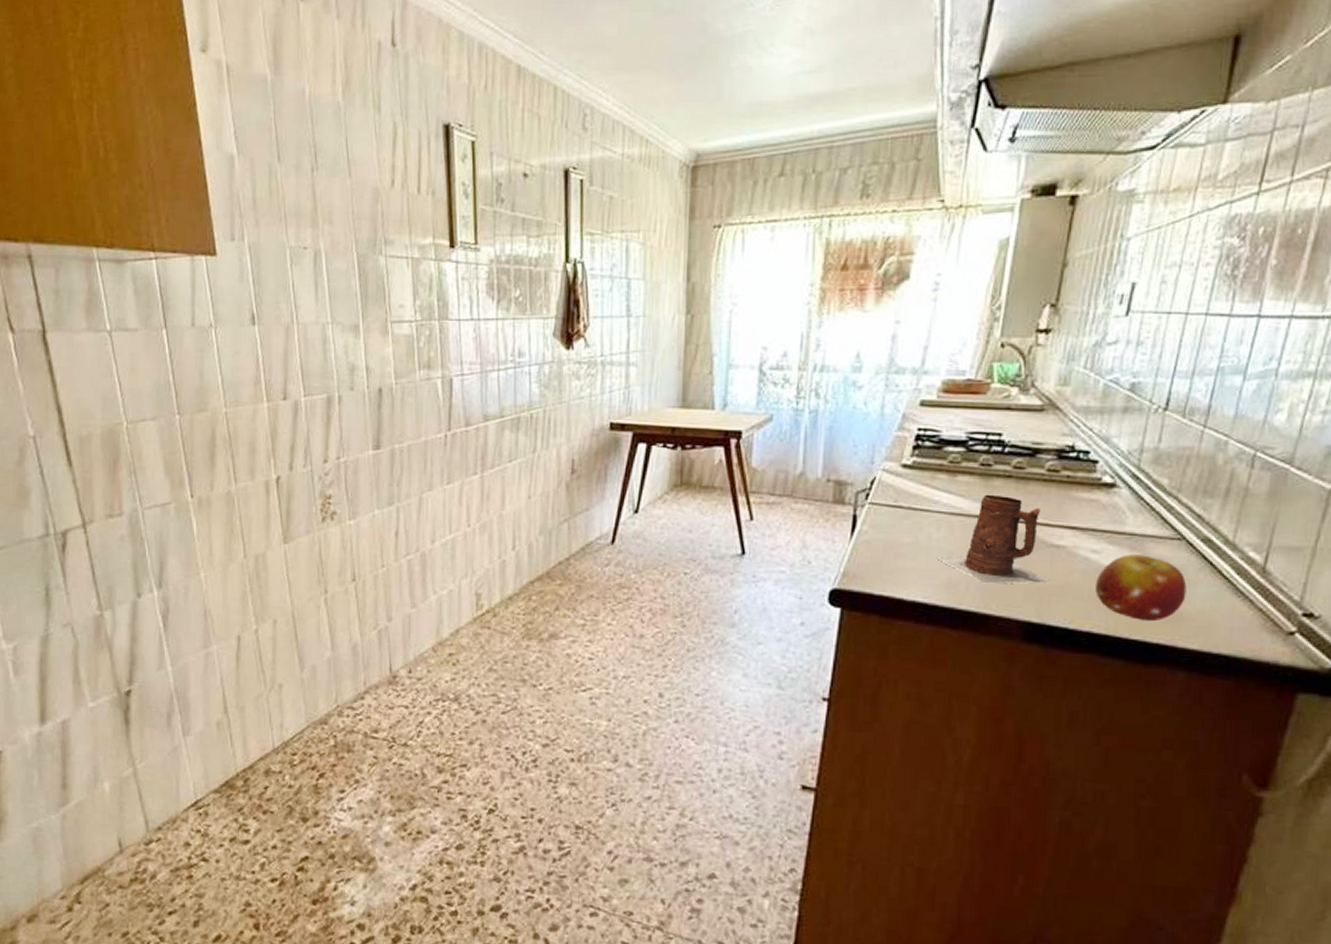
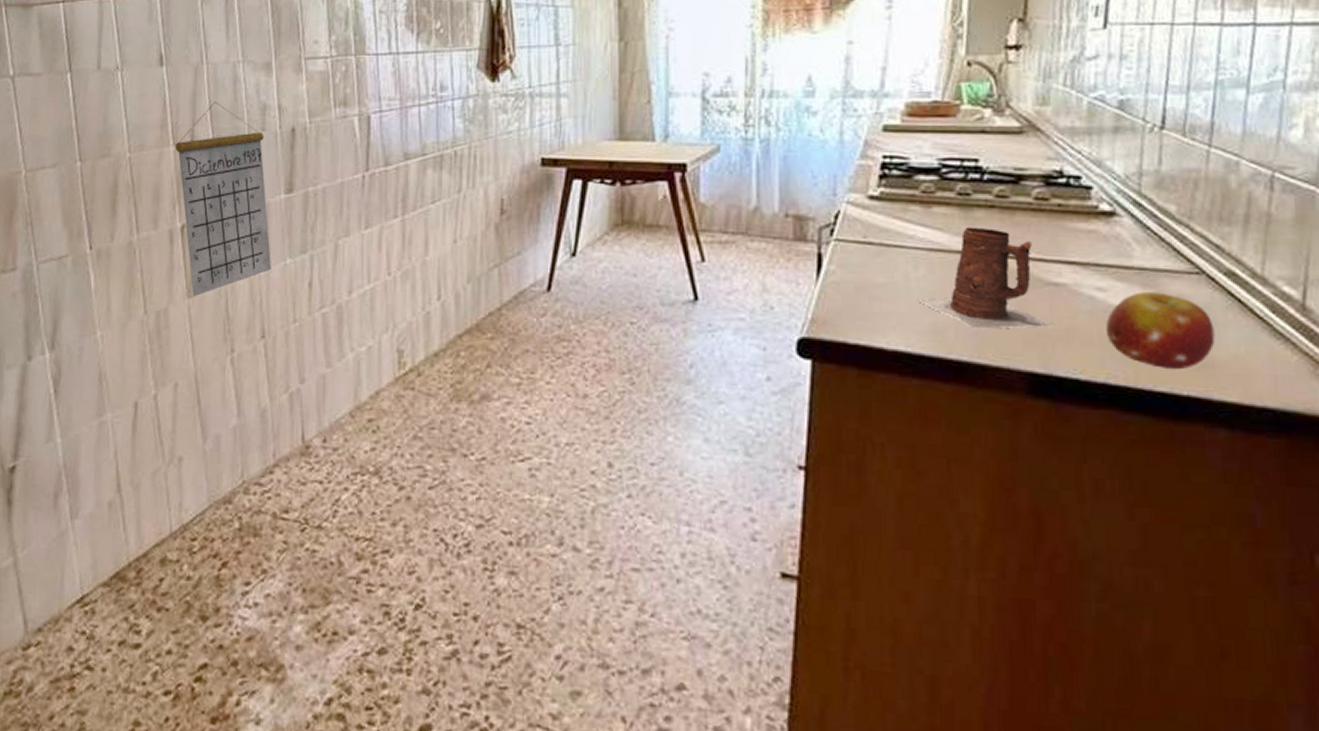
calendar: none [268,361,362,543] -> present [174,102,272,297]

